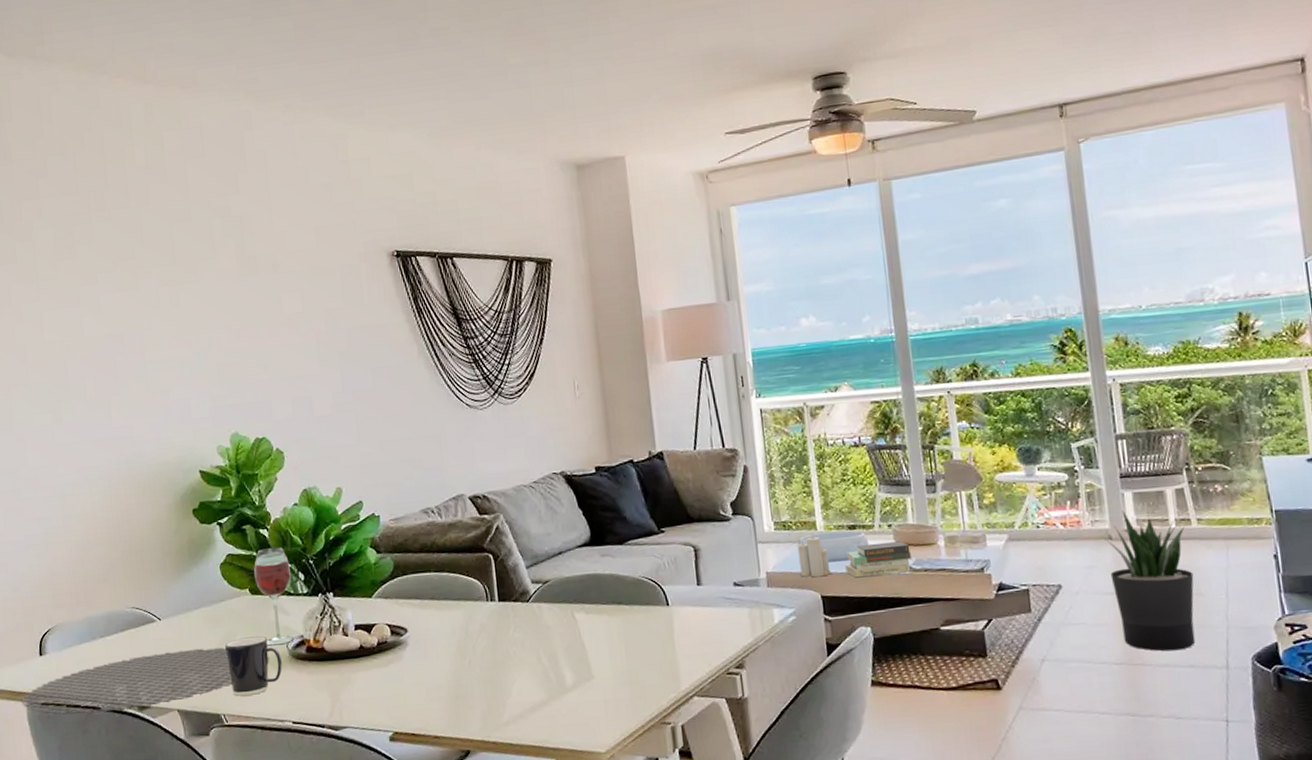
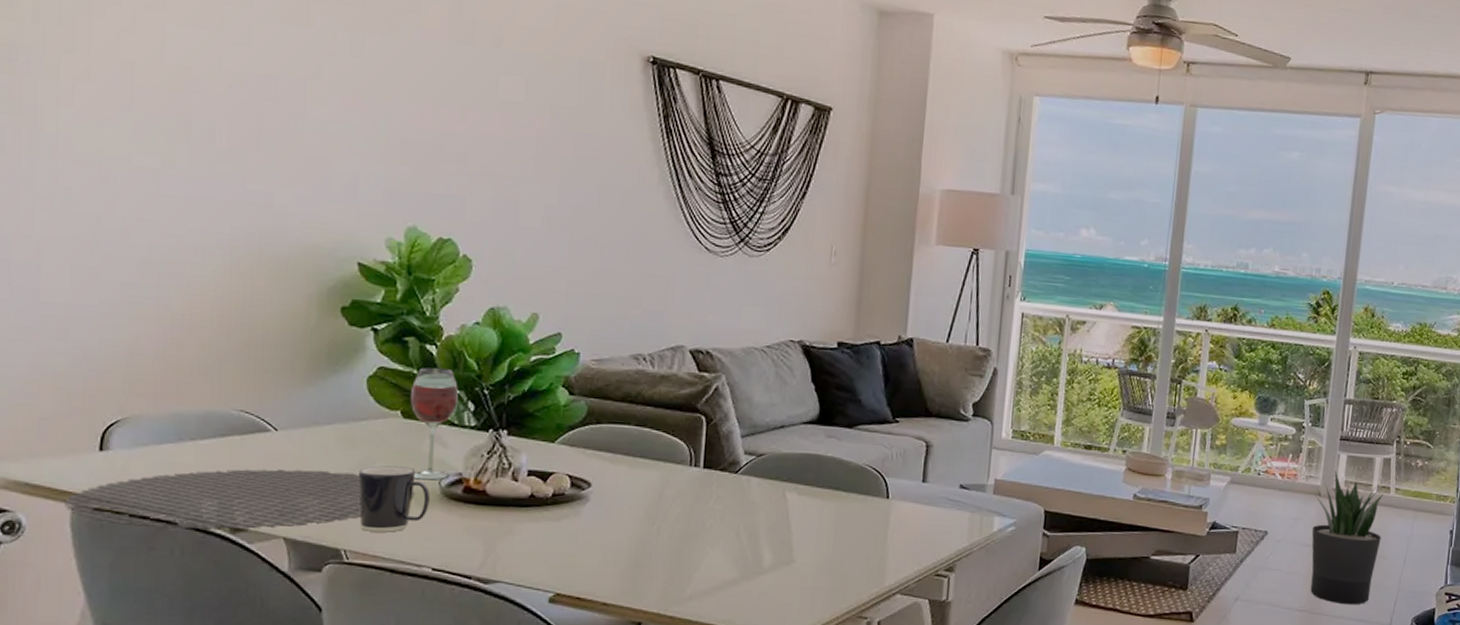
bowl: present [797,530,868,562] -> none [1032,448,1101,479]
candle: present [797,533,832,578] -> none [1028,447,1060,492]
books: present [844,541,911,578] -> none [1072,465,1139,499]

